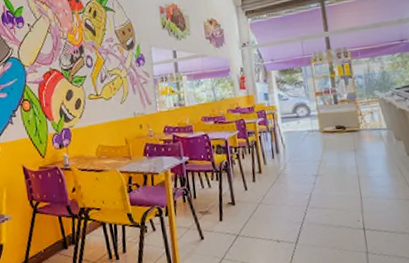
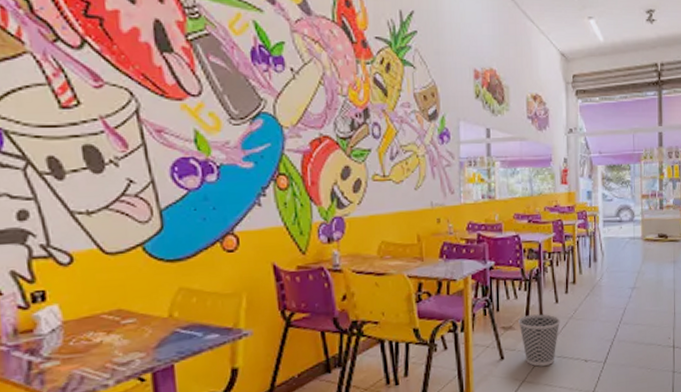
wastebasket: none [213,200,251,246] -> present [518,314,560,367]

